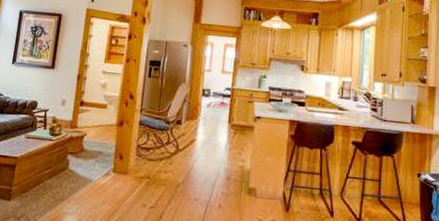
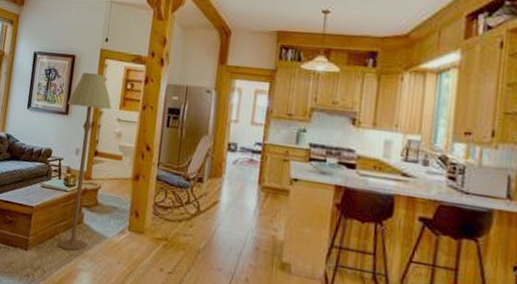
floor lamp: none [43,29,97,196] -> present [58,72,112,251]

